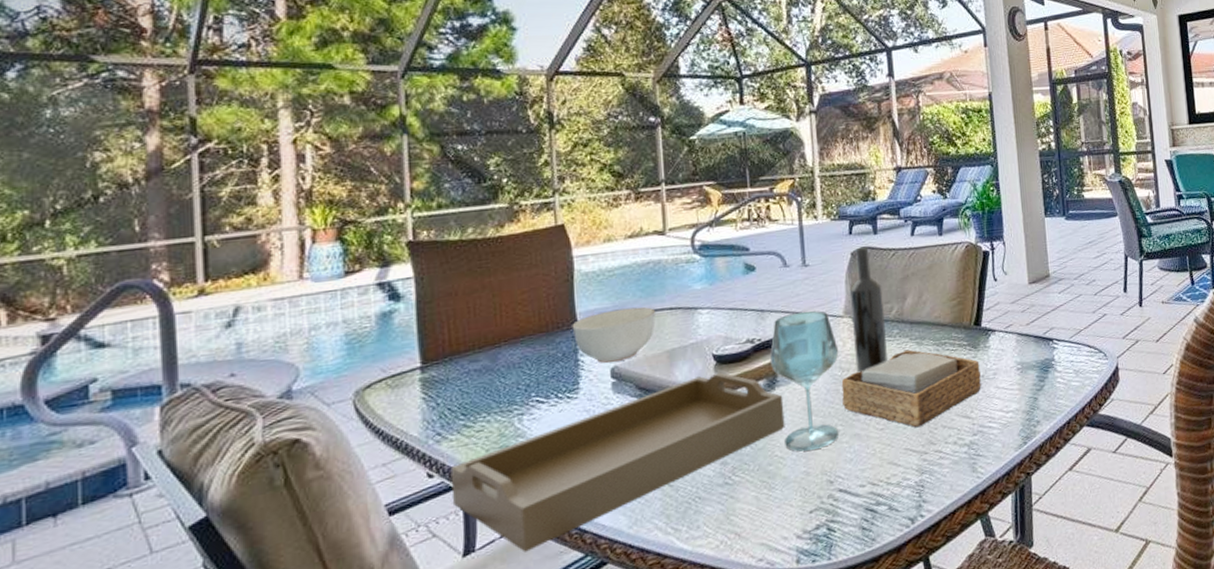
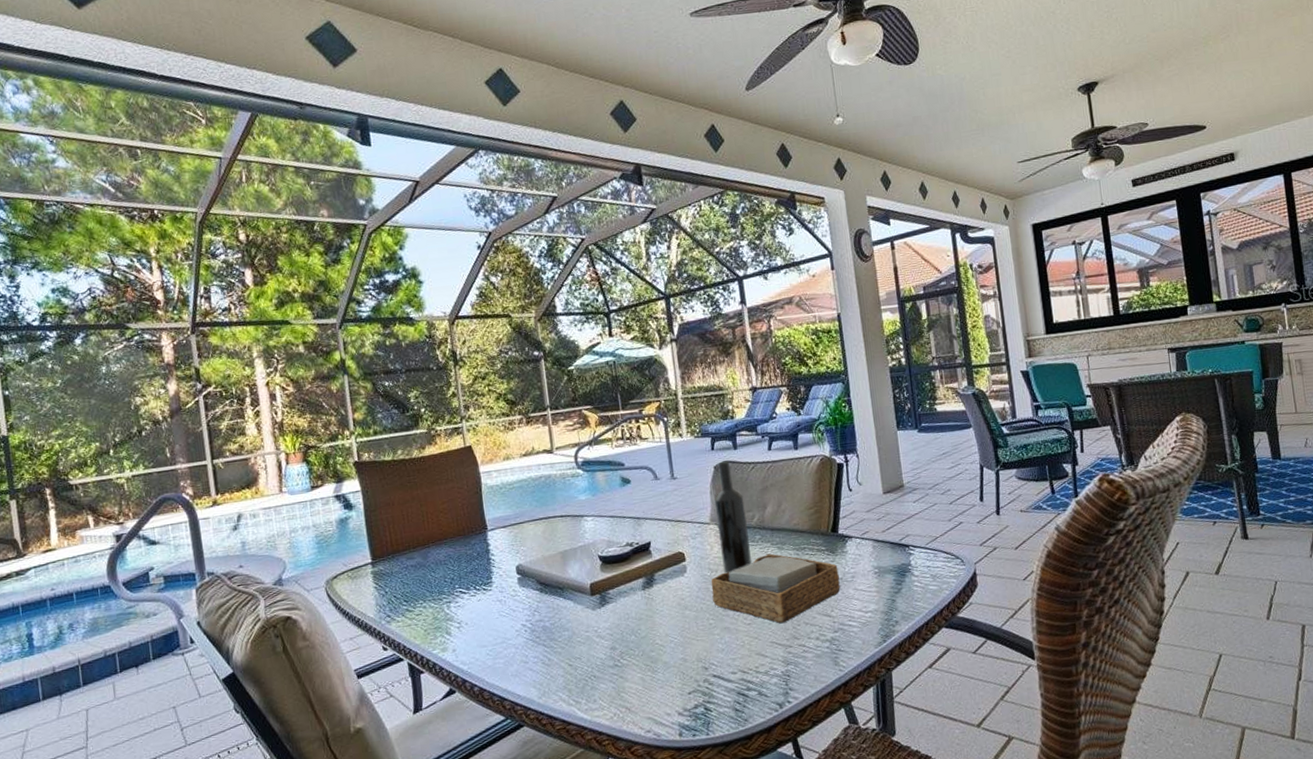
serving tray: present [450,372,785,553] -> none [399,571,664,713]
bowl: present [572,306,656,363] -> none [483,514,550,562]
wine glass: present [769,310,839,452] -> none [647,518,710,641]

